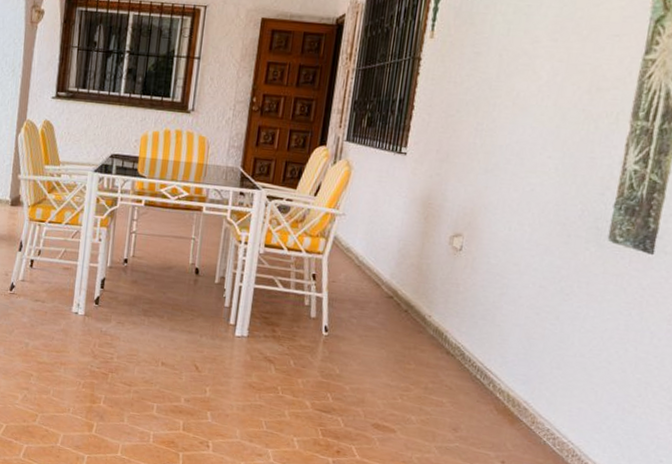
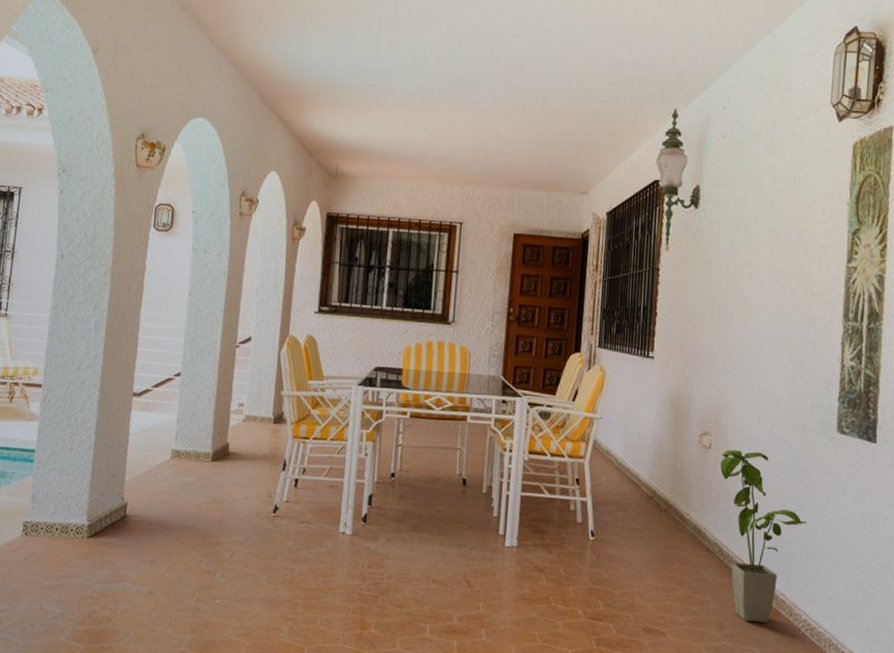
house plant: none [470,253,562,429] -> present [720,450,807,623]

